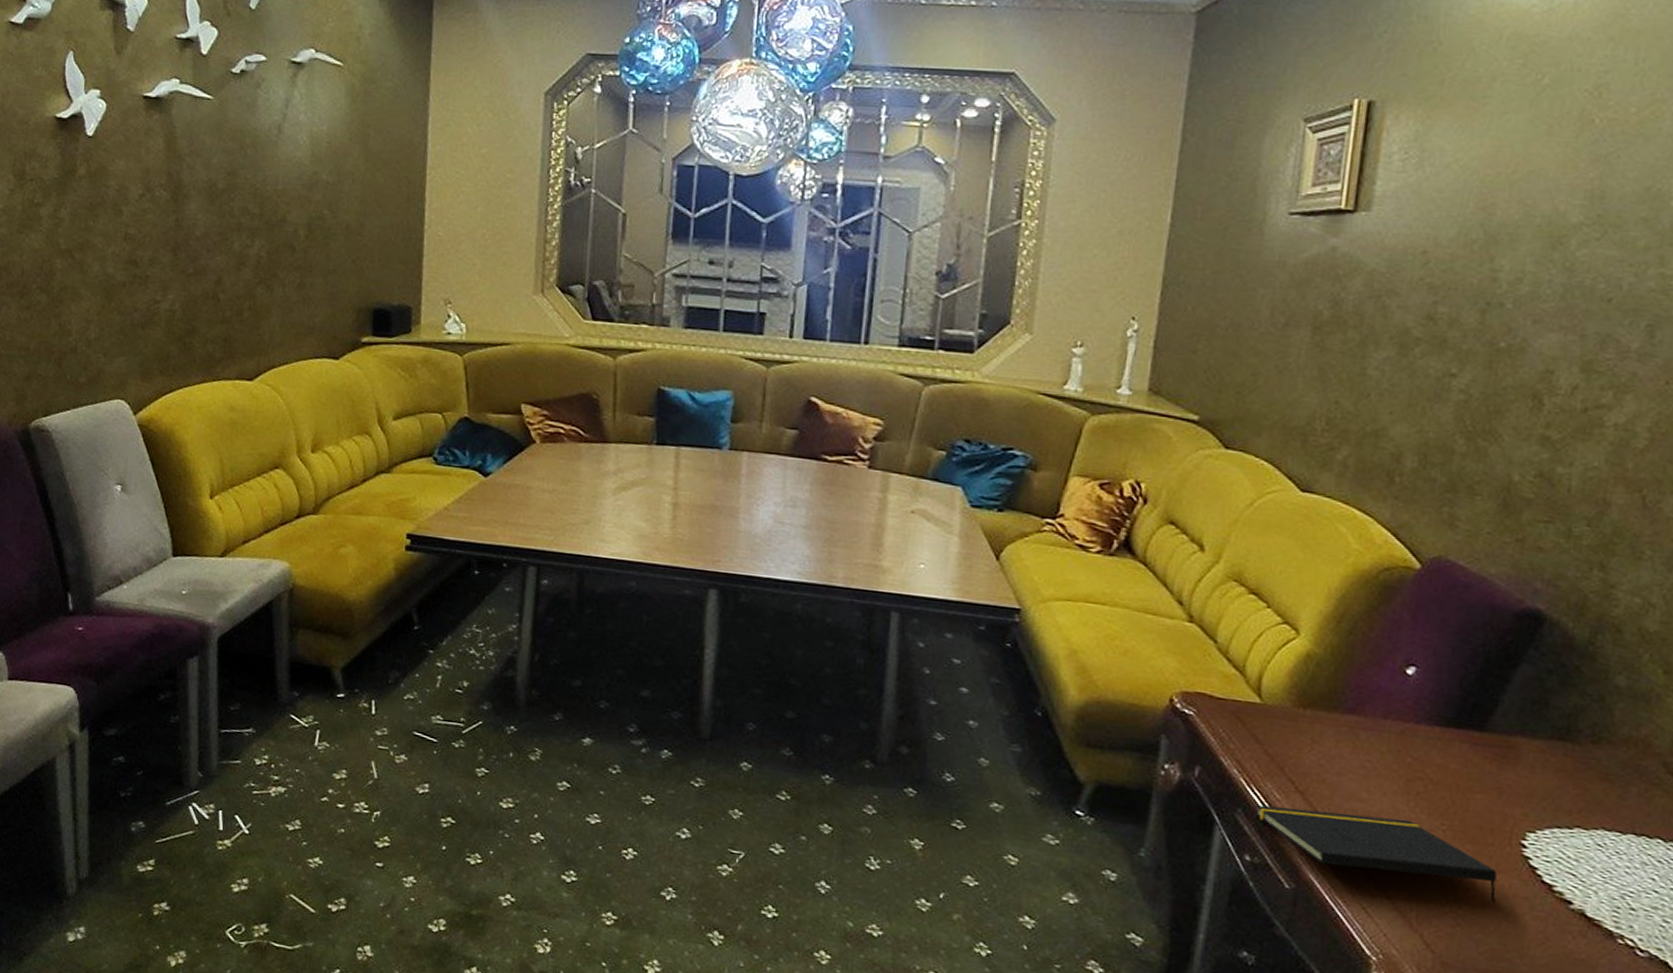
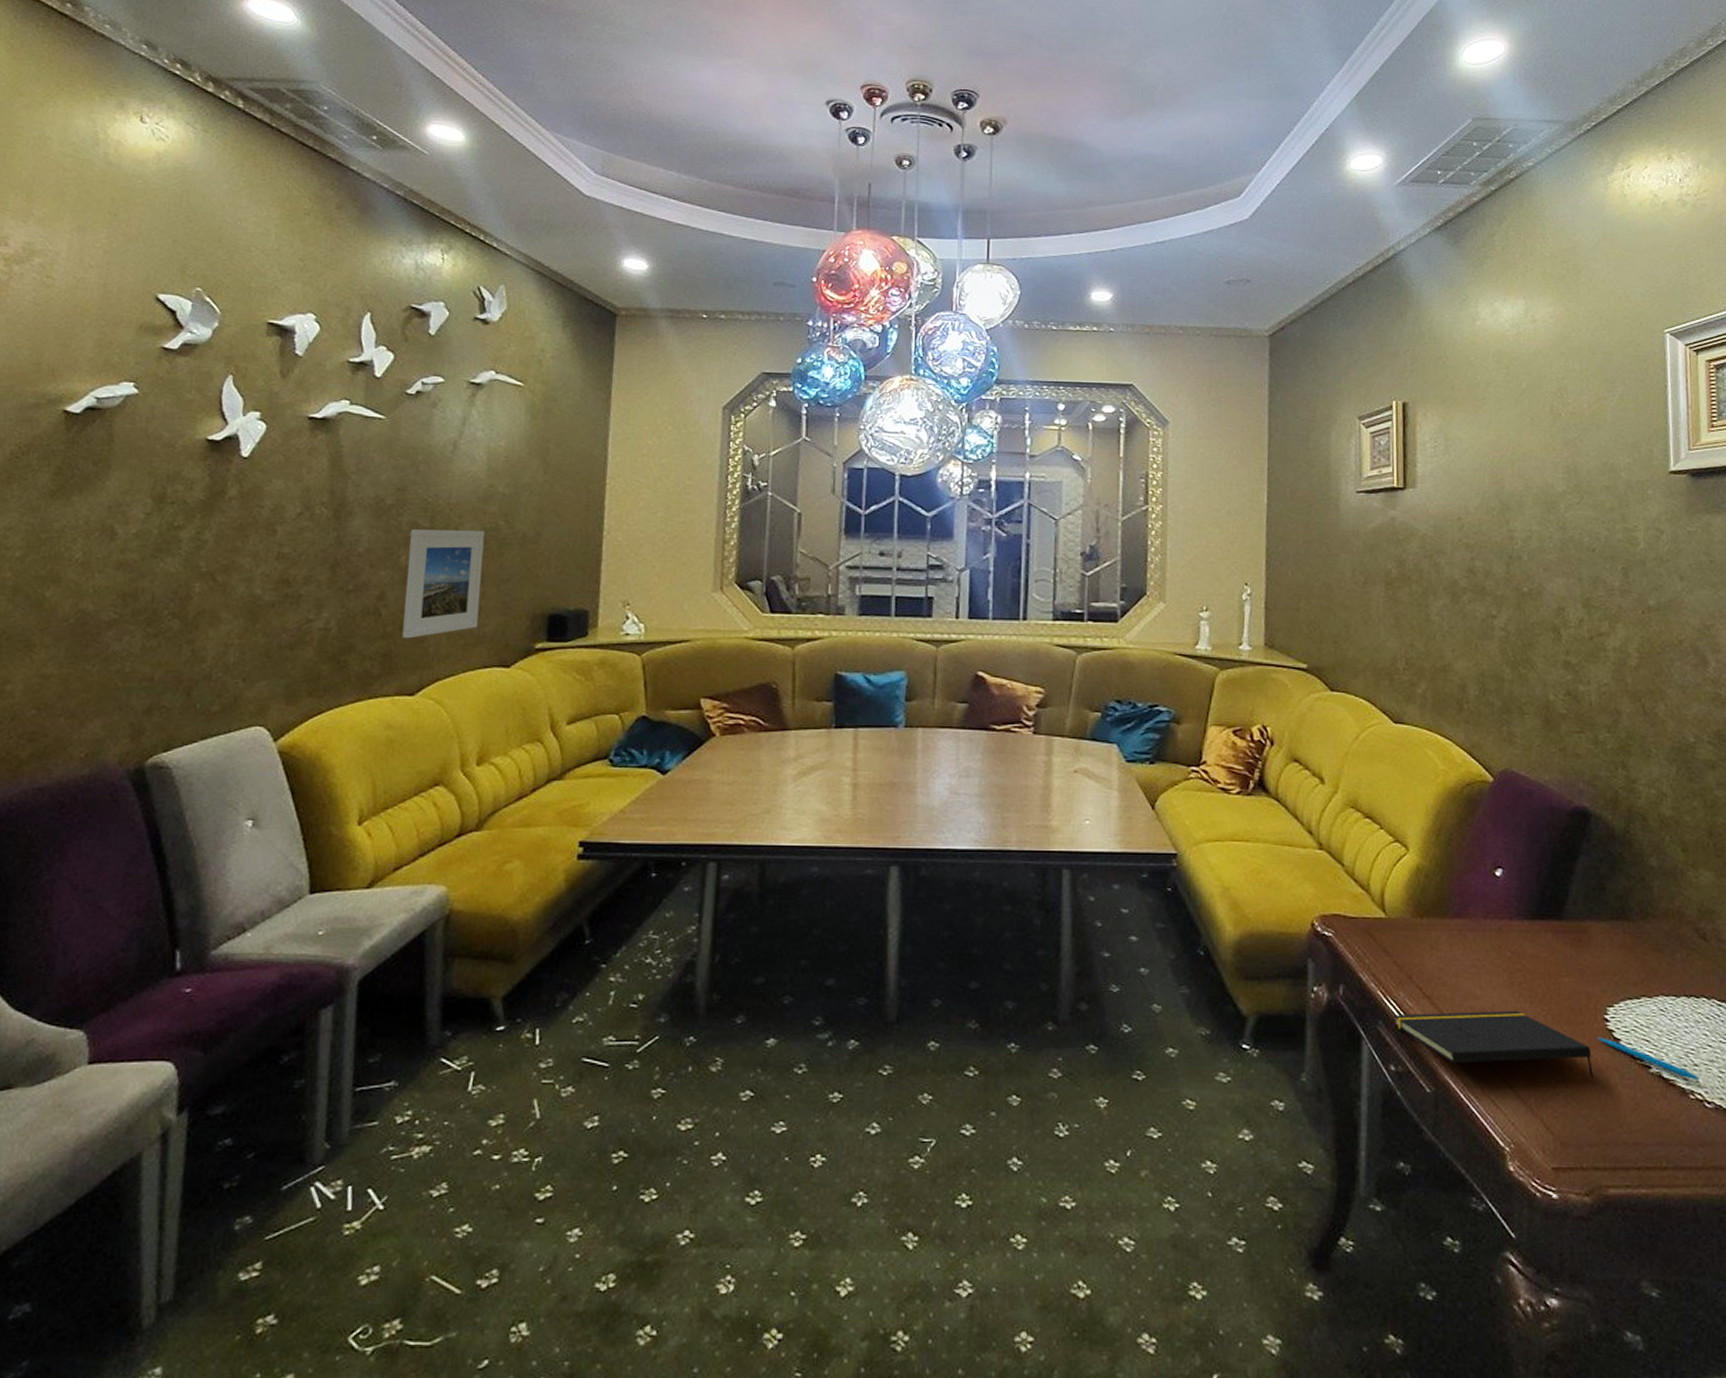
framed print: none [239,215,311,325] -> present [402,529,485,639]
pen: none [1507,862,1635,927] -> present [1597,1037,1700,1081]

